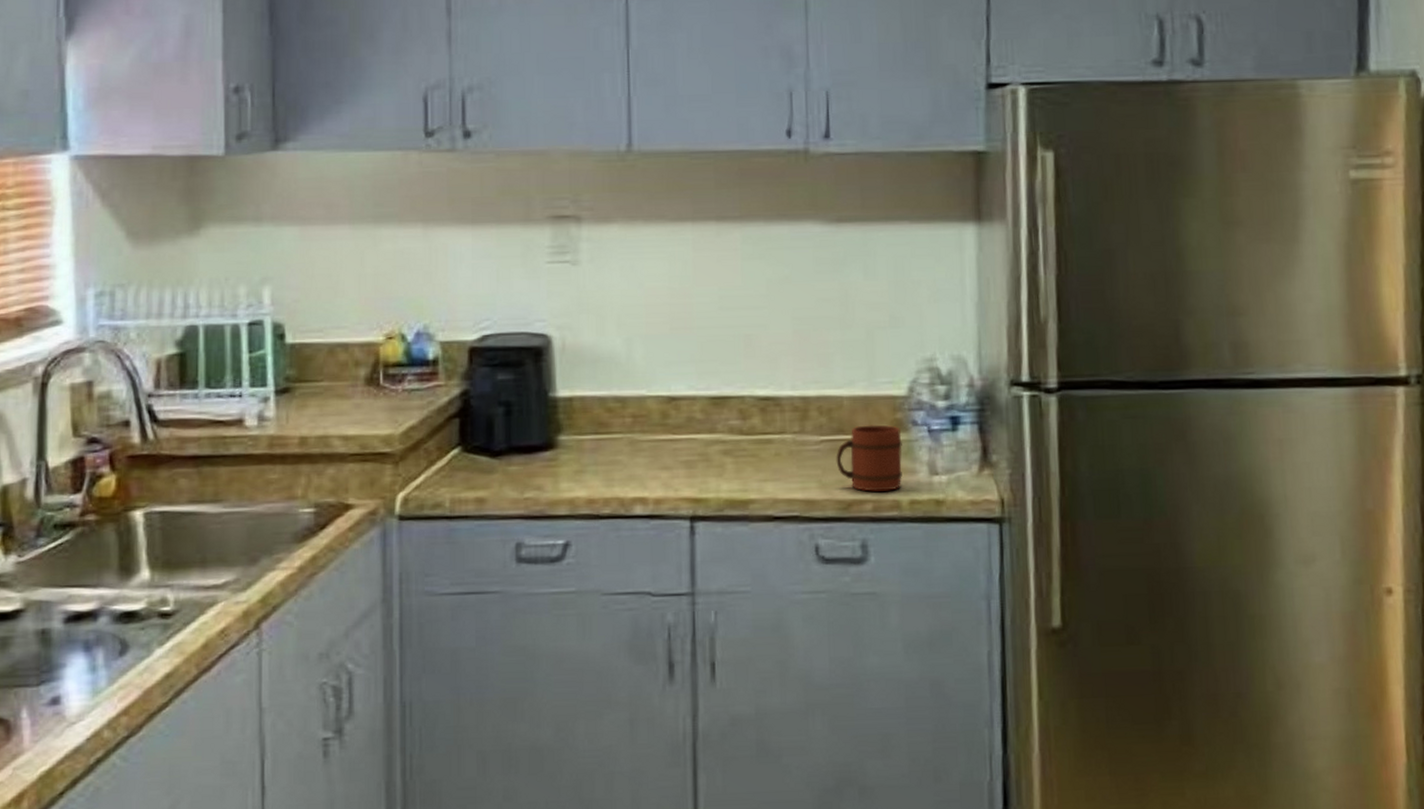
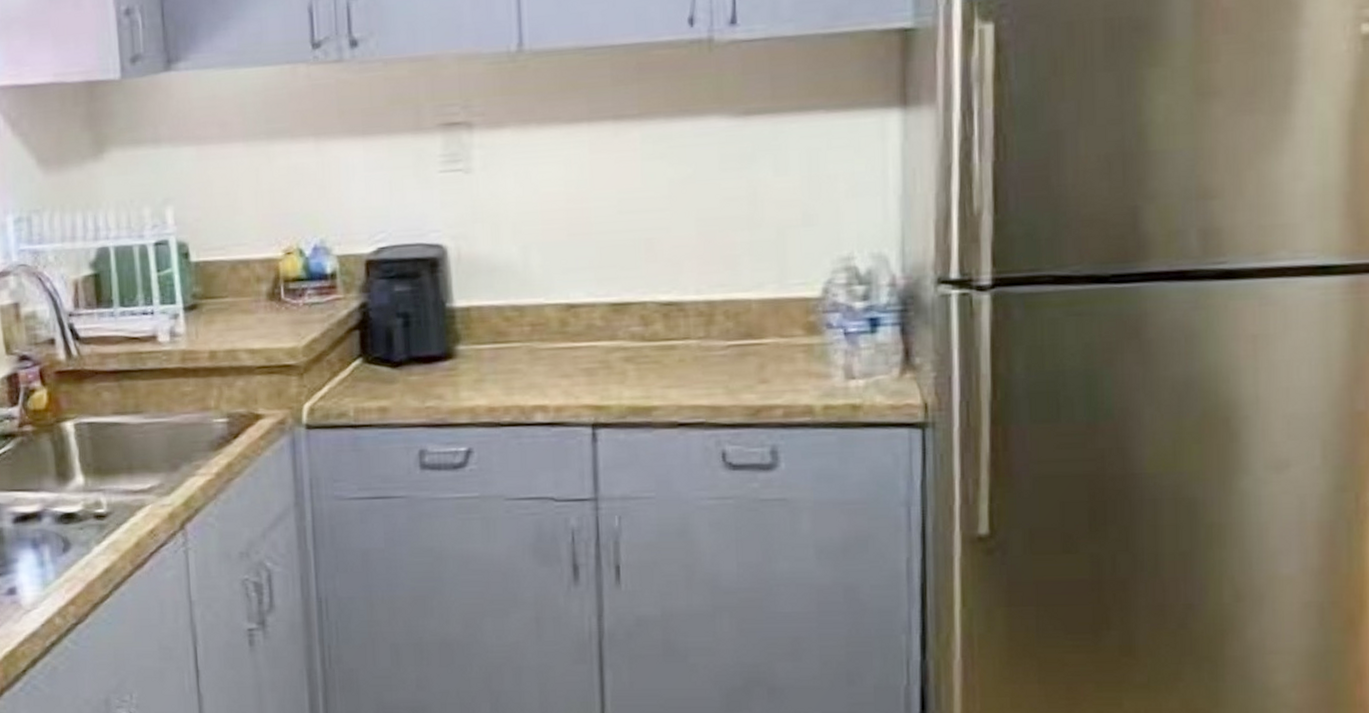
mug: present [836,424,903,492] -> none [744,328,816,397]

